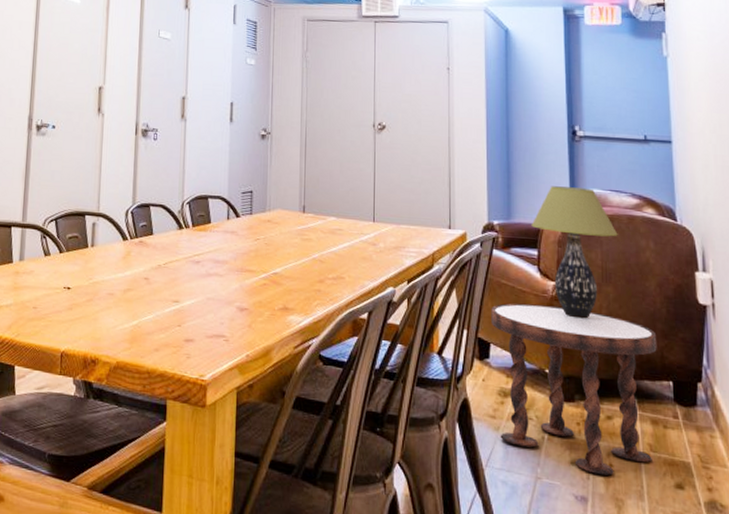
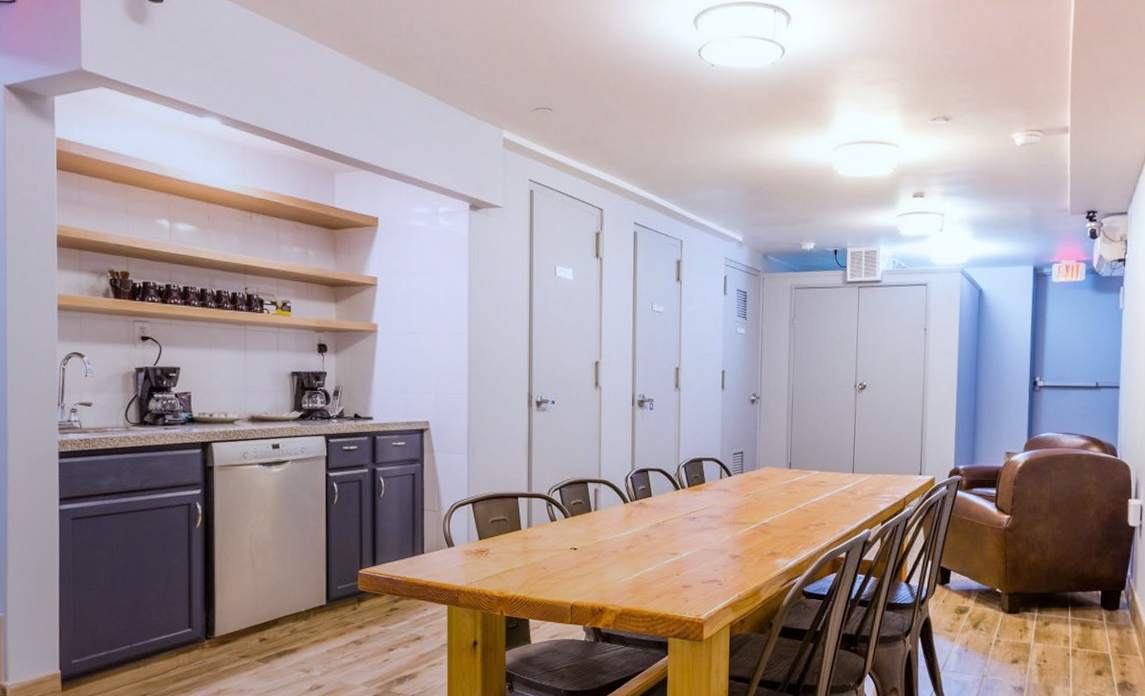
side table: present [491,303,657,476] -> none [952,535,1091,669]
table lamp: present [531,186,618,319] -> none [992,432,1066,545]

